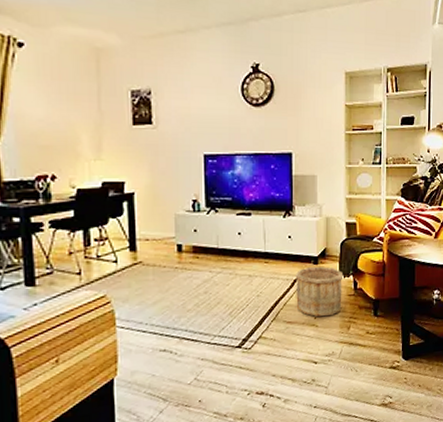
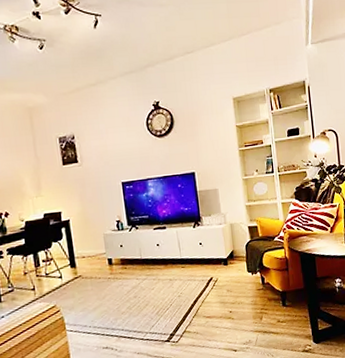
wooden bucket: present [295,266,344,317] -> none [209,266,253,311]

